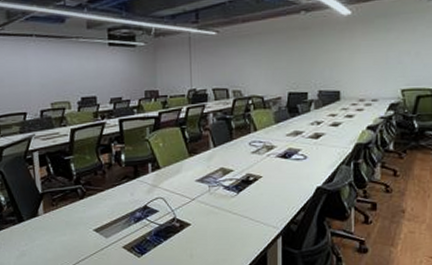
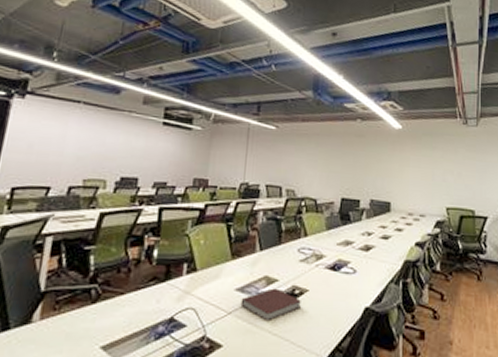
notebook: none [202,177,256,204] -> present [240,288,301,322]

